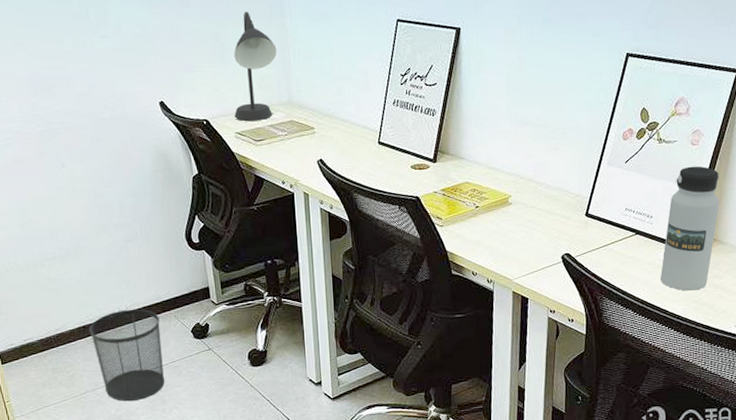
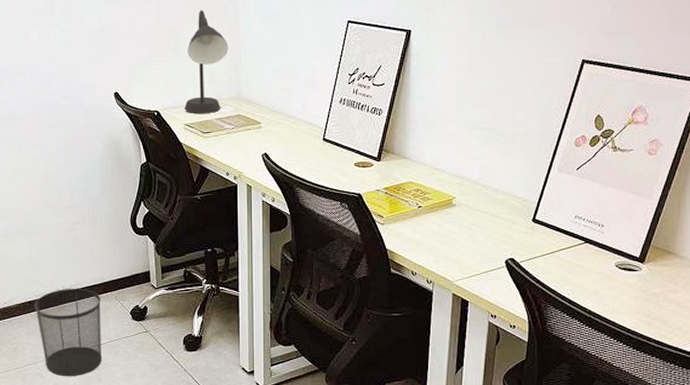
water bottle: present [661,166,720,291] -> none [611,176,678,304]

